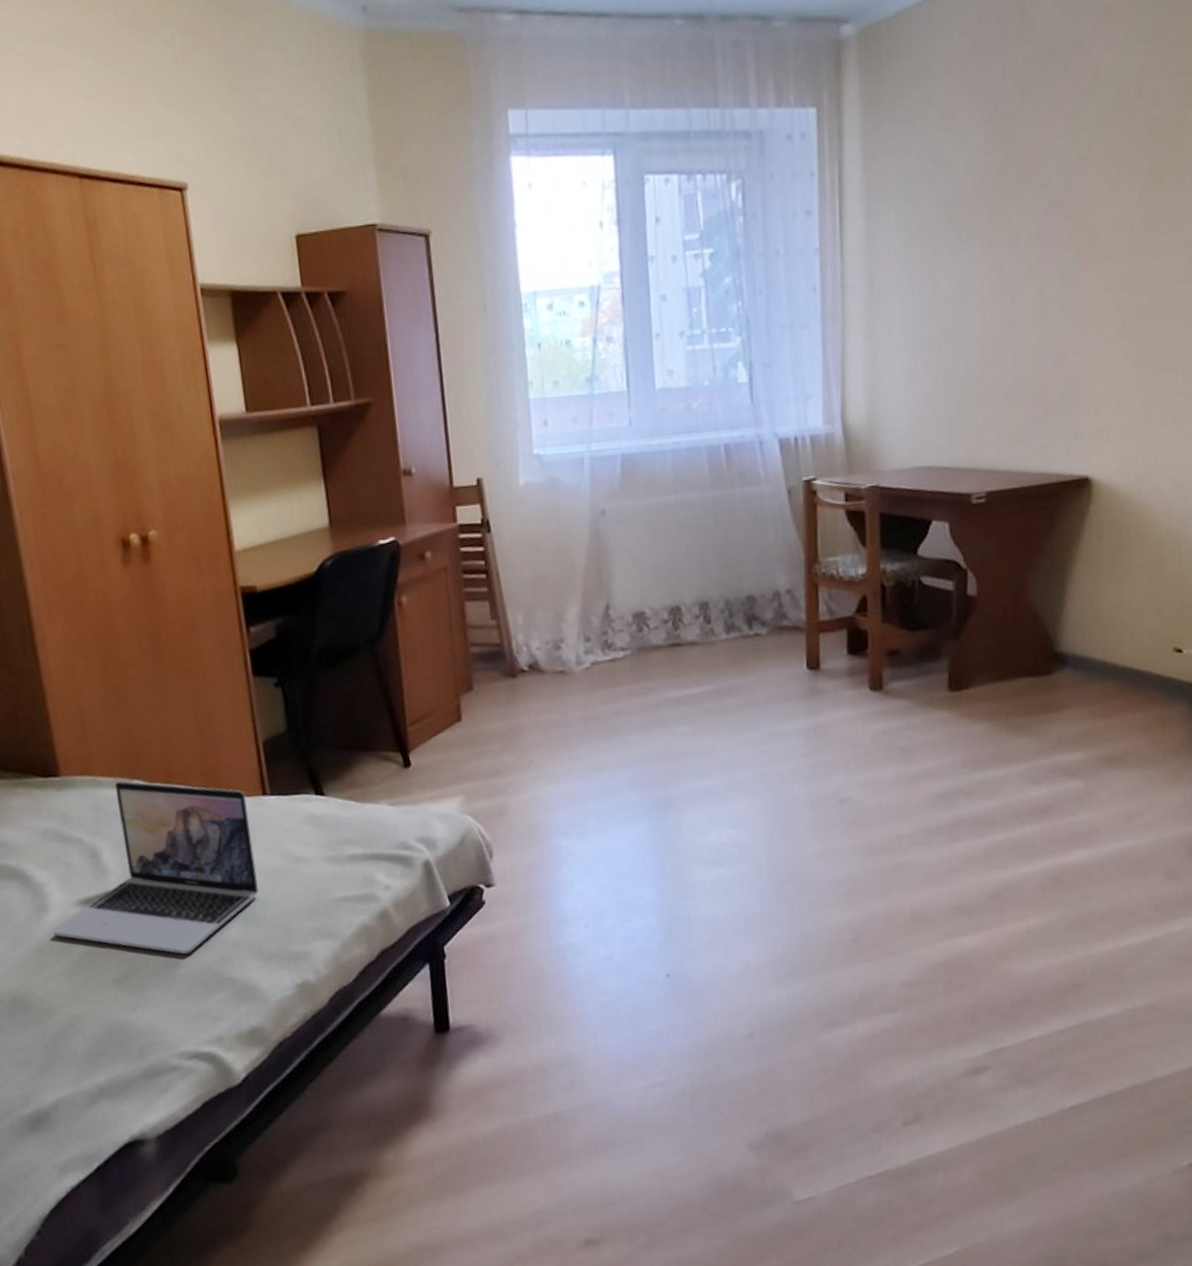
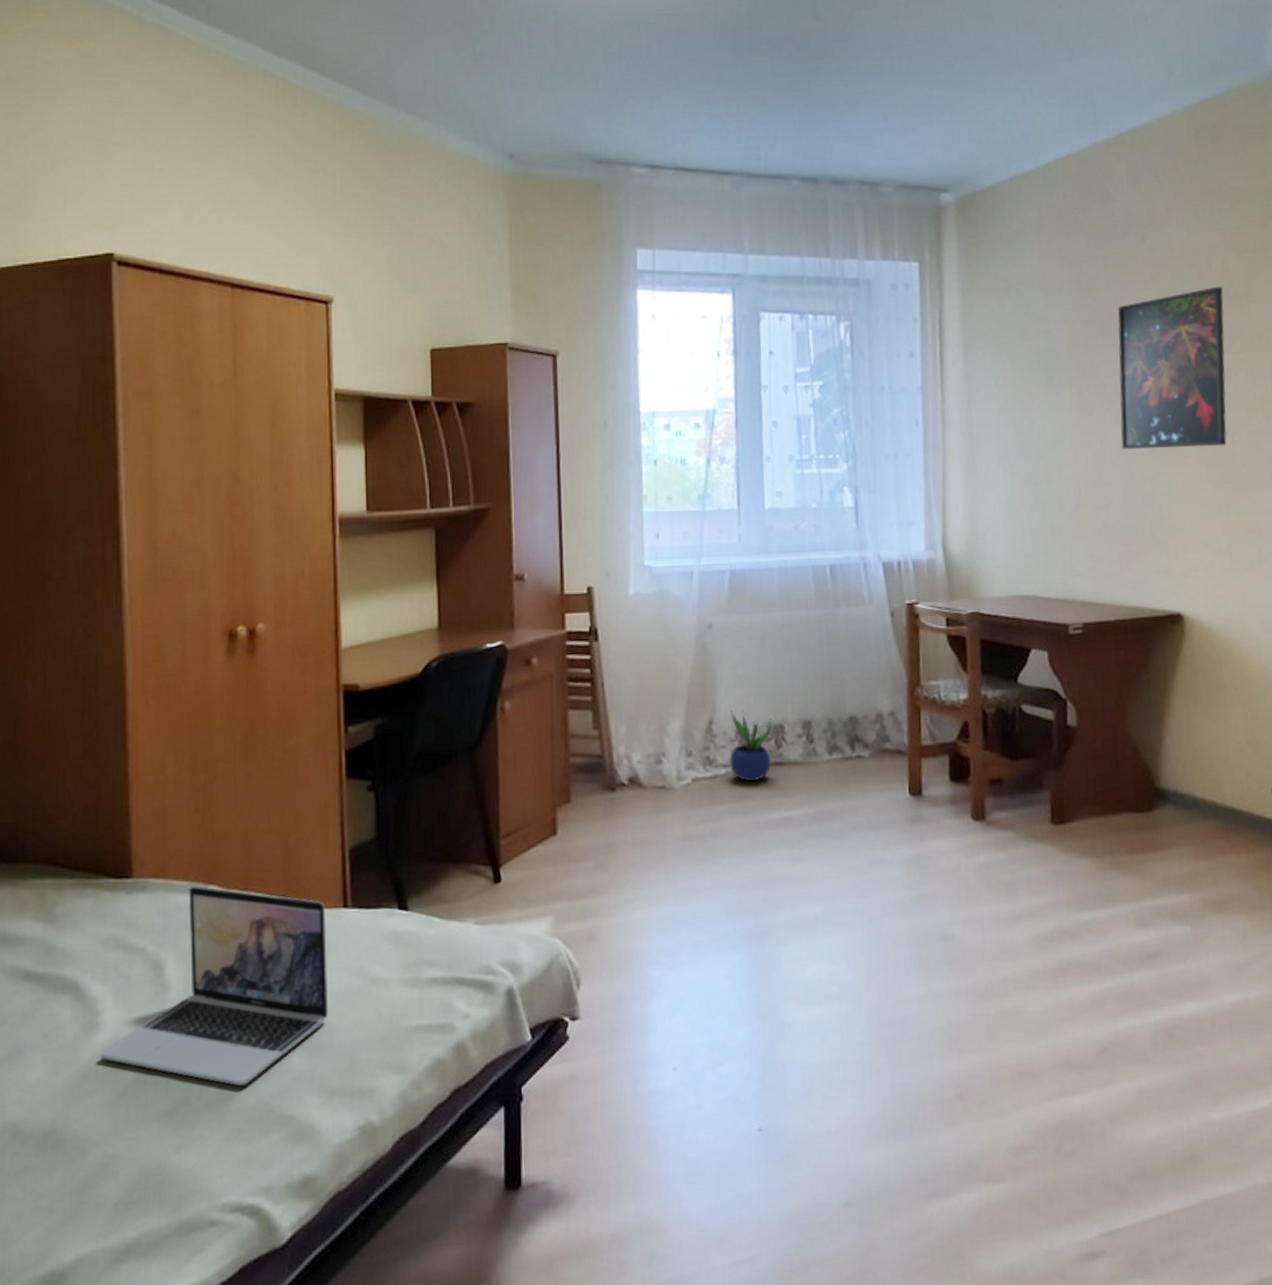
potted plant: none [626,595,672,663] -> present [729,711,775,782]
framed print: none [1033,116,1154,306] -> present [1117,286,1227,450]

